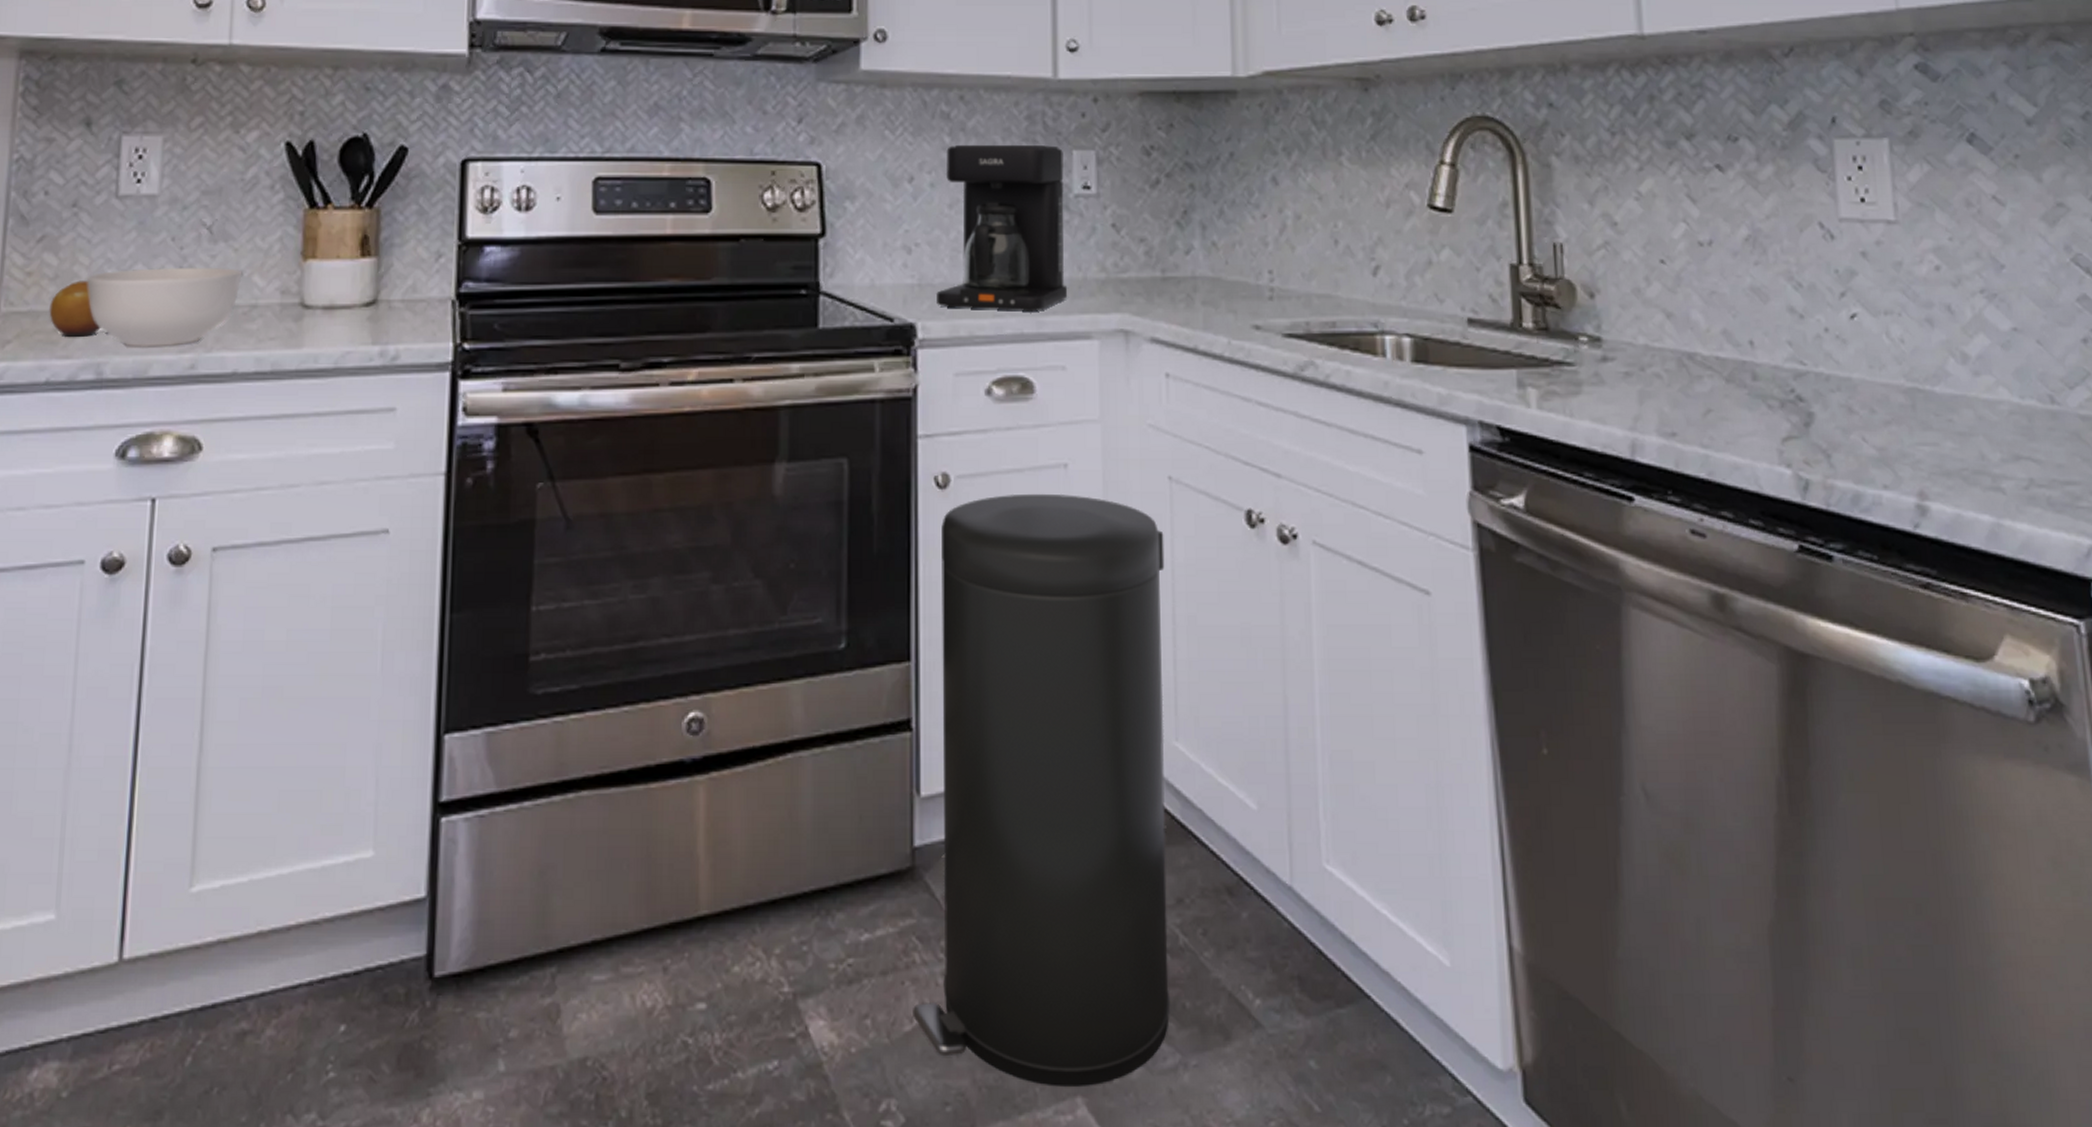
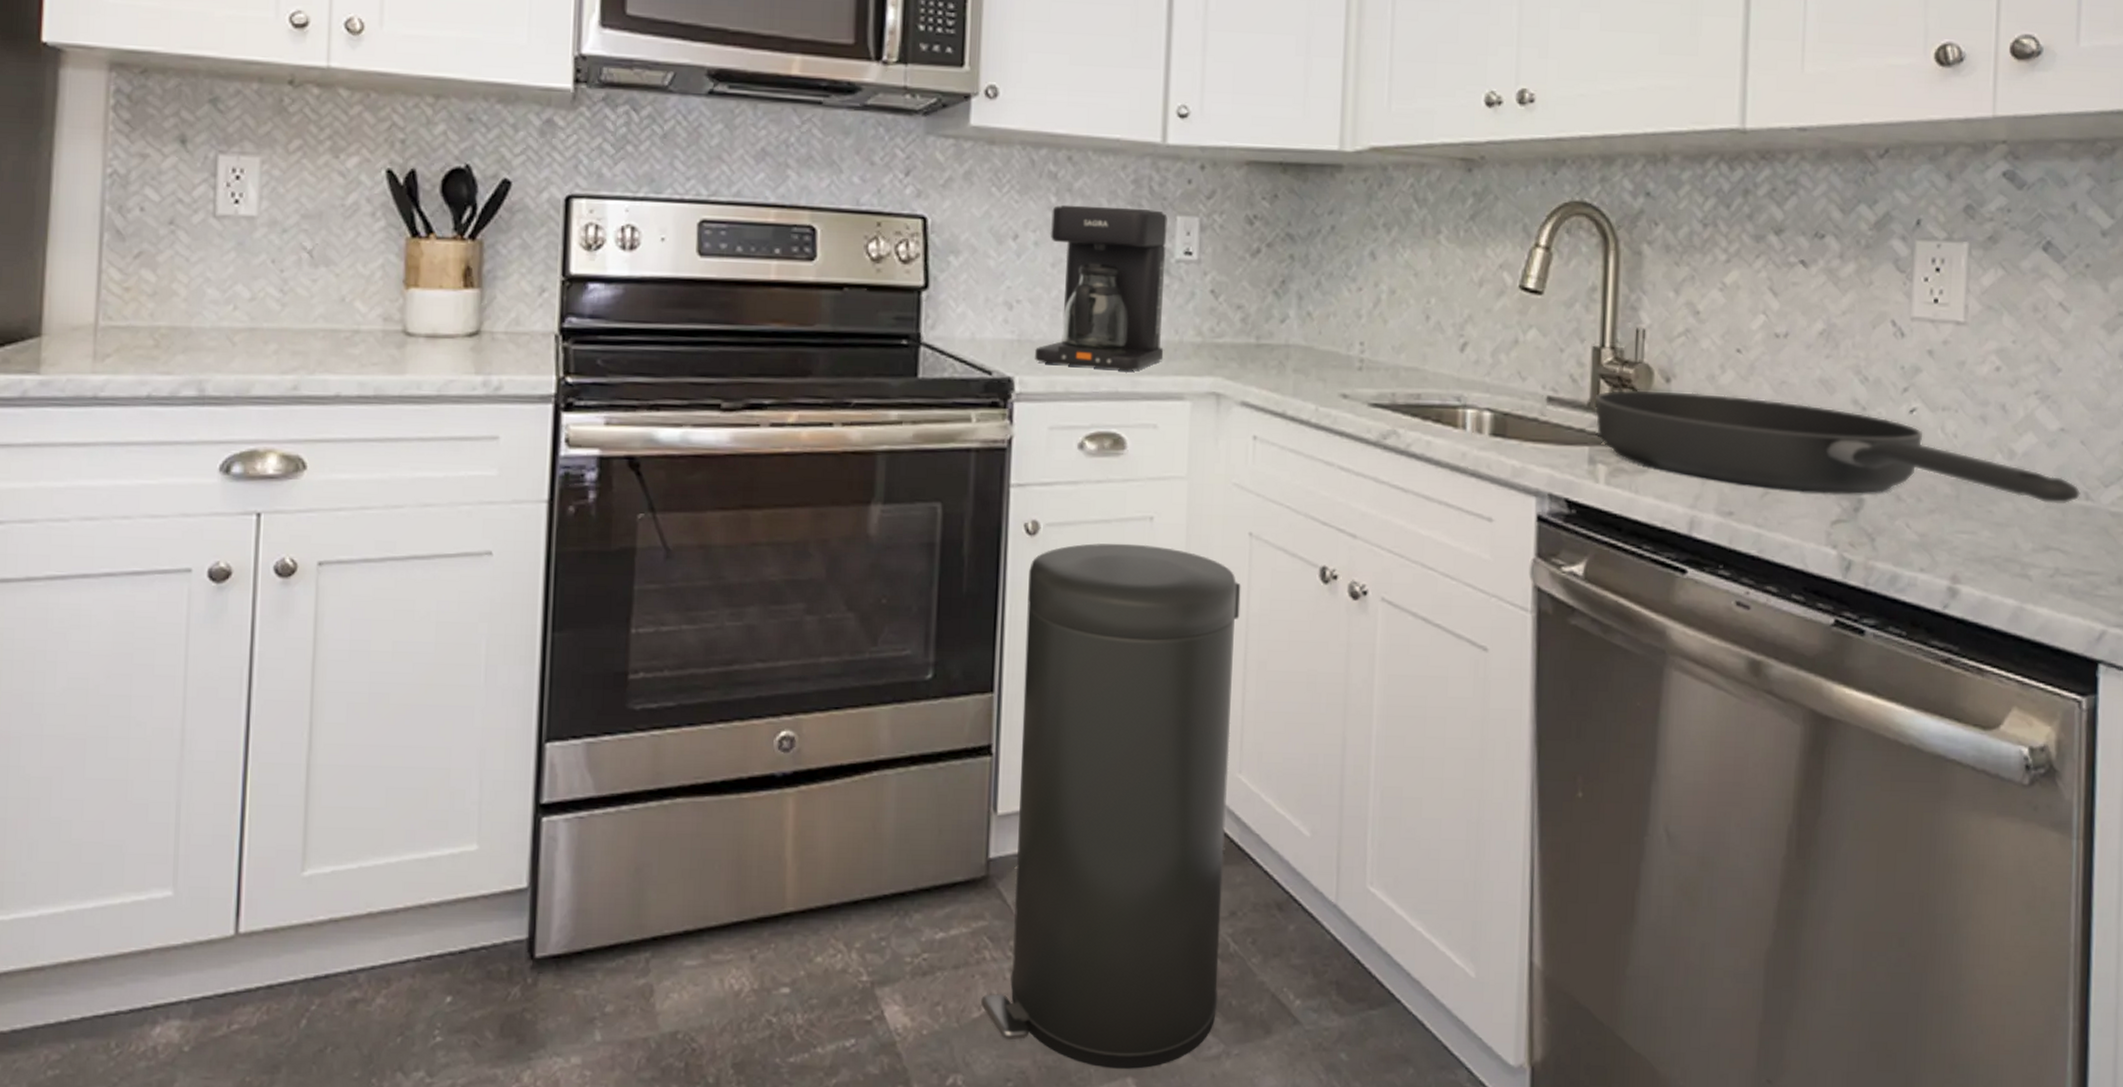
fruit: present [49,280,101,338] -> none [148,298,202,355]
bowl: present [86,267,242,349] -> none [185,289,344,368]
frying pan: none [1517,307,2045,408] -> present [1594,390,2080,503]

